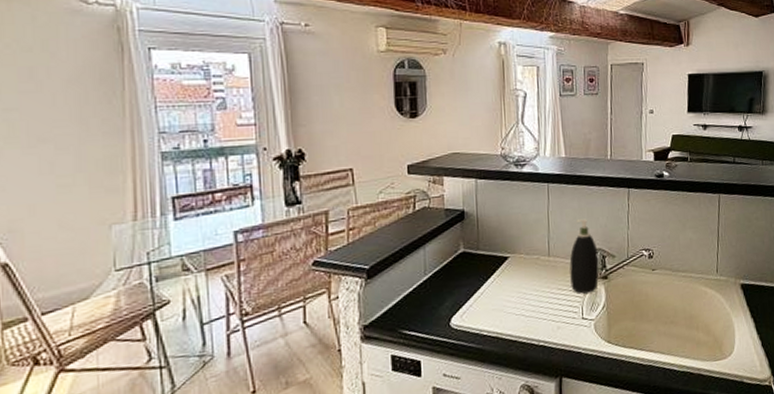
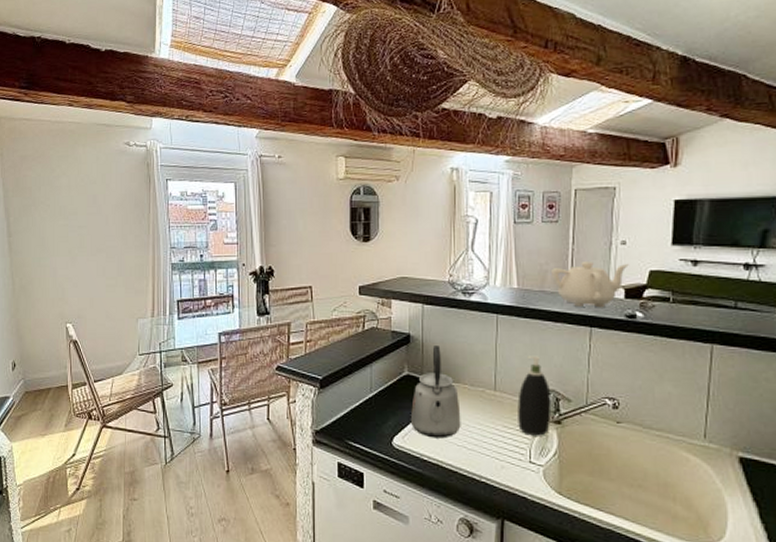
kettle: none [468,219,519,312] -> present [410,346,461,439]
teapot: none [594,129,656,171] -> present [552,262,629,308]

